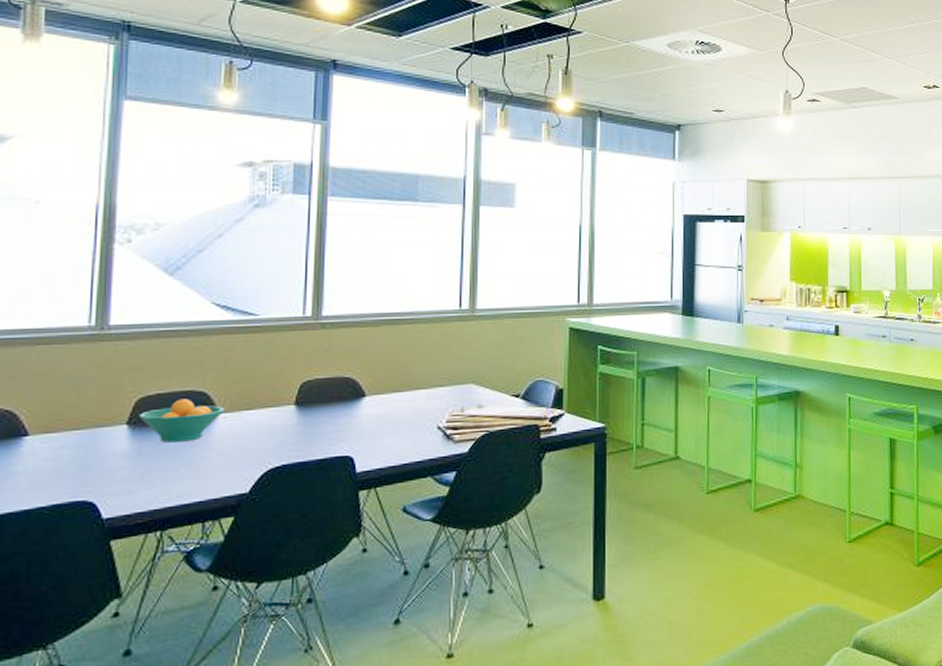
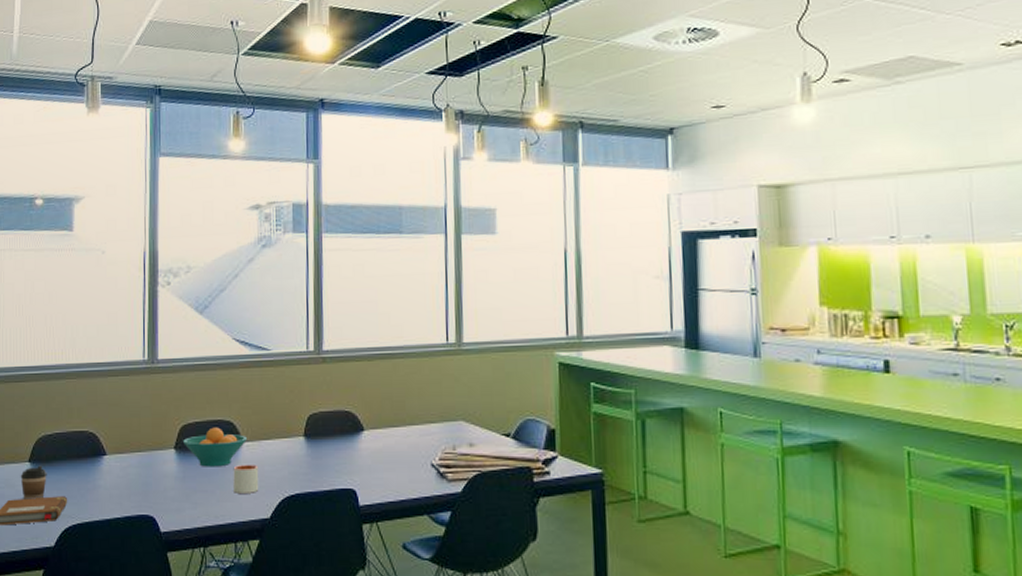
mug: none [204,436,237,469] -> present [233,464,259,493]

